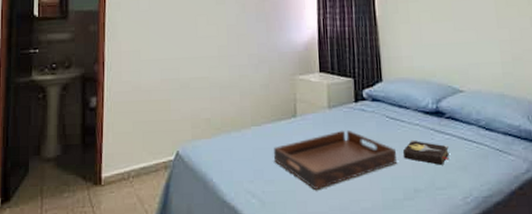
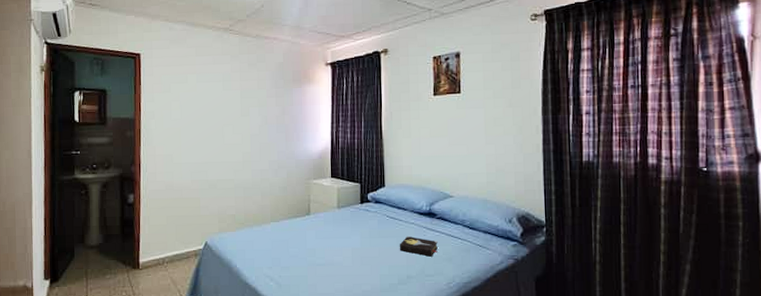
serving tray: present [274,129,397,190] -> none [290,226,394,275]

